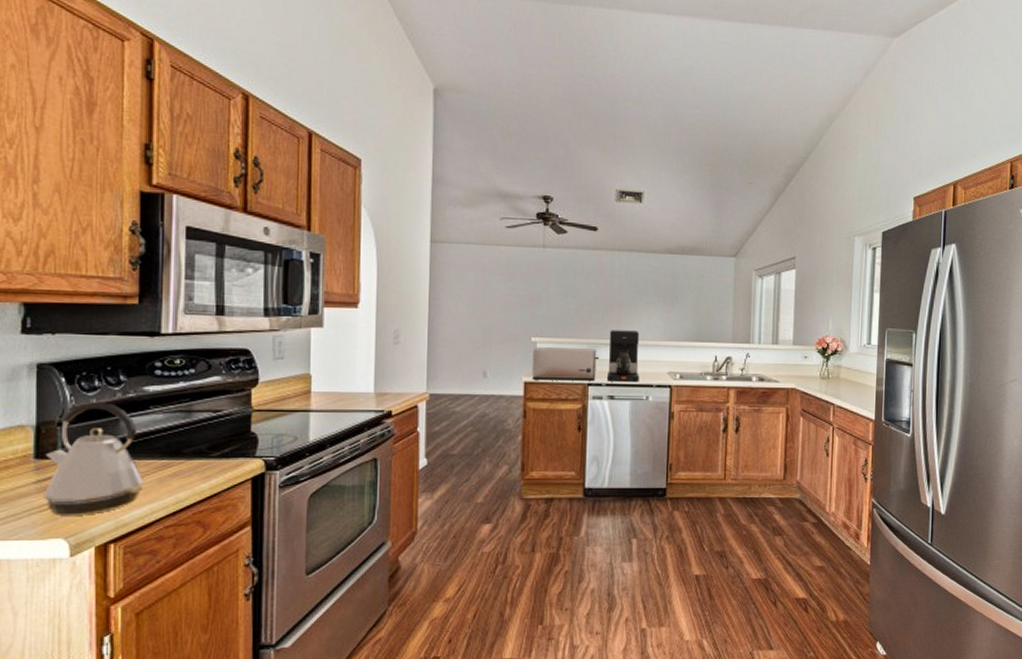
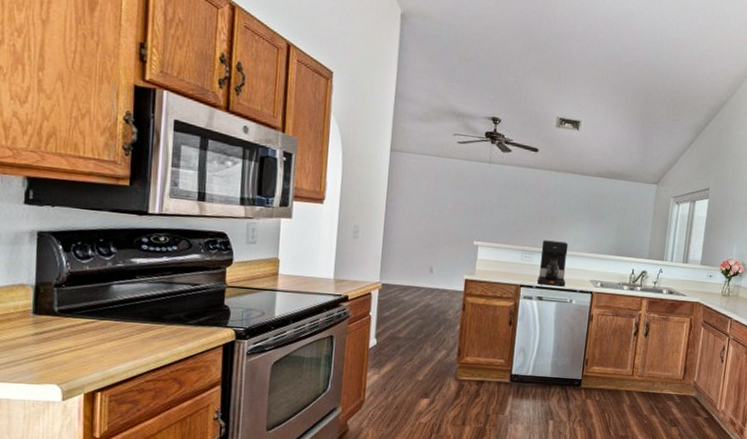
kettle: present [43,401,144,515] -> none [40,268,129,366]
toaster: present [532,346,600,381] -> none [472,249,532,283]

